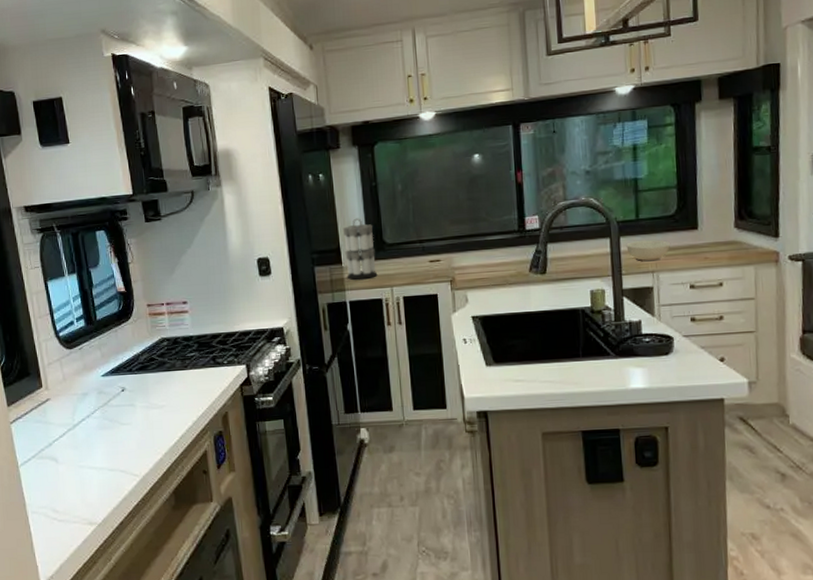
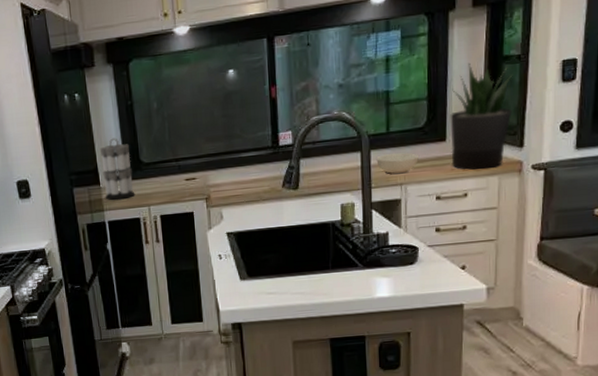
planter: none [701,153,765,259] -> present [450,62,513,170]

